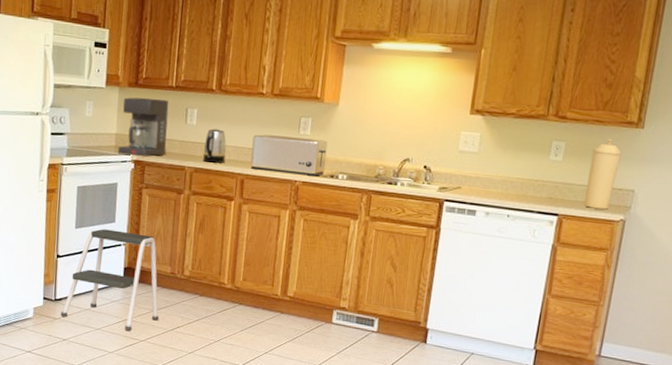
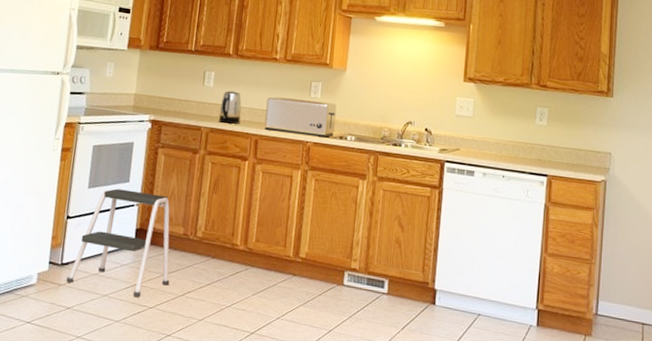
coffee maker: present [117,97,169,157] -> none [135,59,188,117]
canister: present [584,138,622,210] -> none [569,105,597,171]

